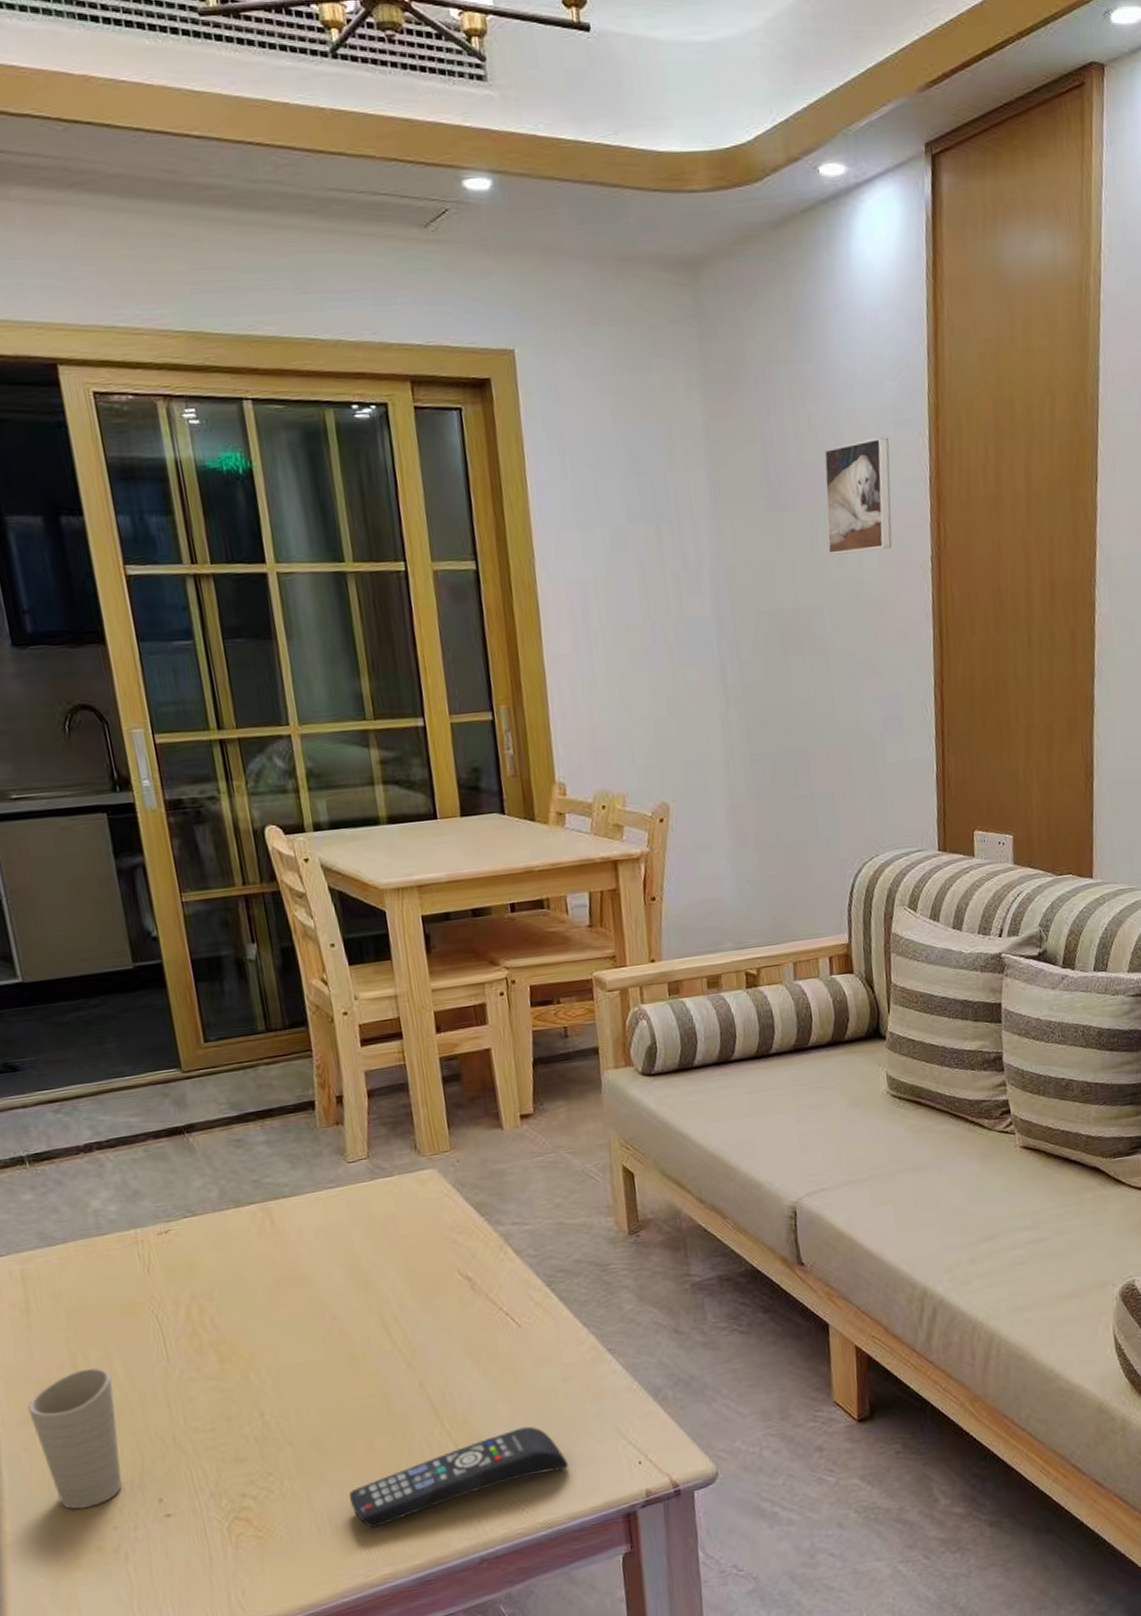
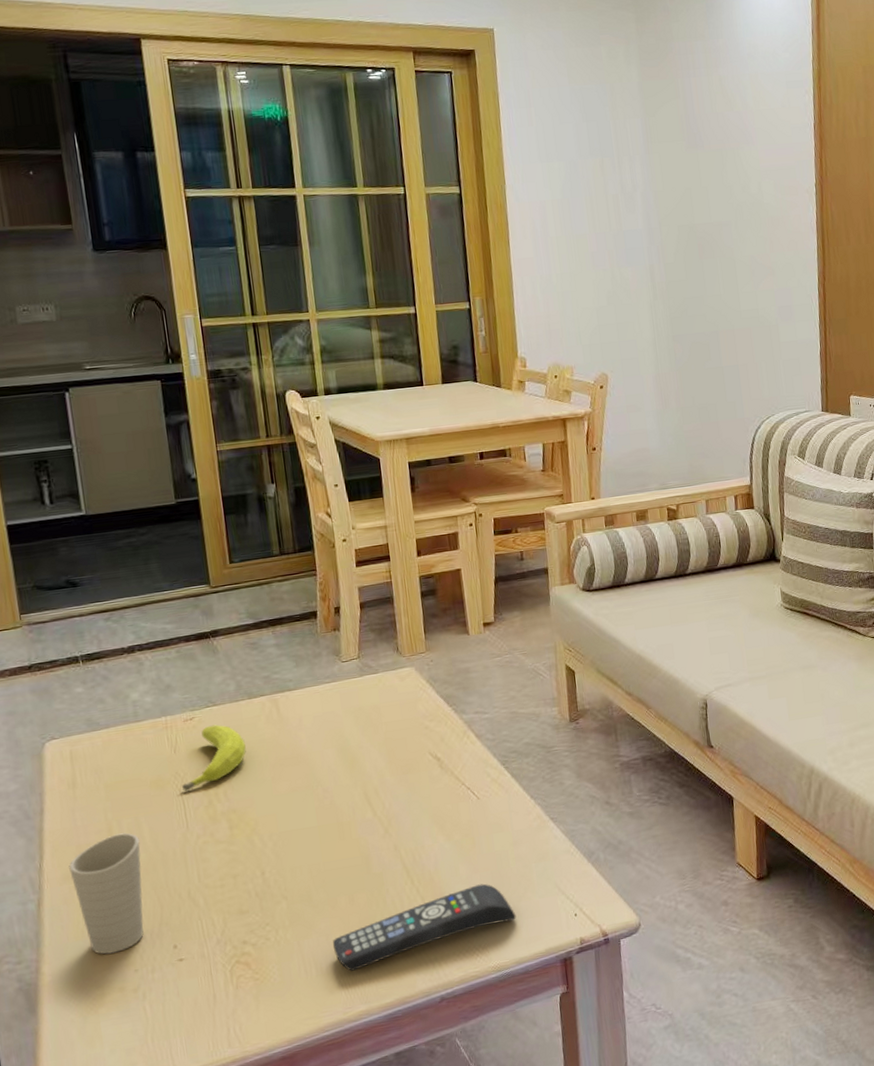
fruit: none [159,1238,236,1318] -> present [182,724,246,791]
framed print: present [824,437,892,555] -> none [732,94,785,183]

